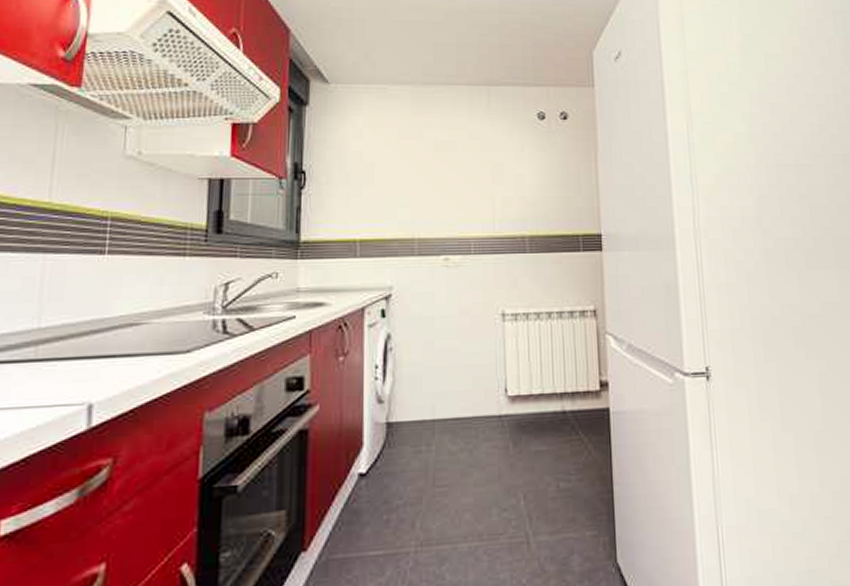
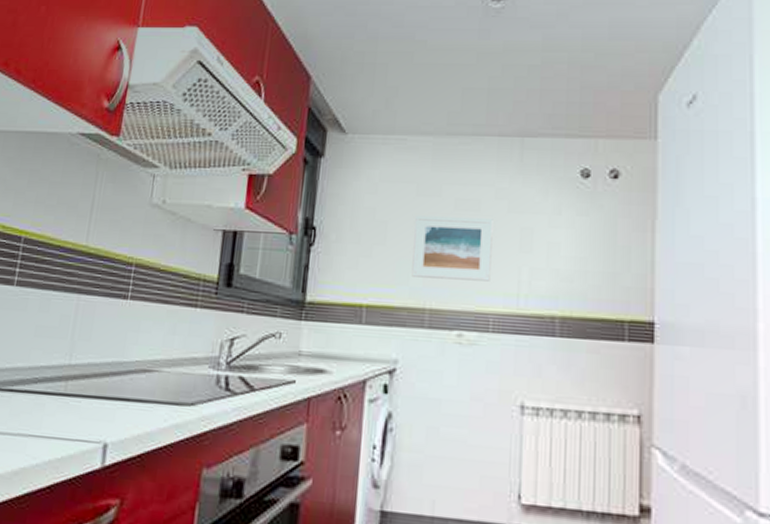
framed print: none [400,156,469,211] -> present [411,215,493,282]

